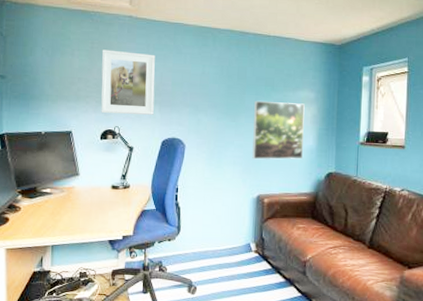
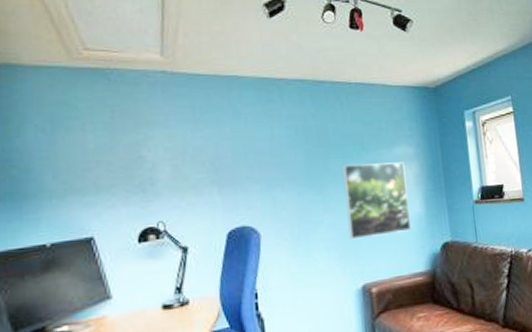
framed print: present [101,49,155,115] -> none [127,118,211,207]

